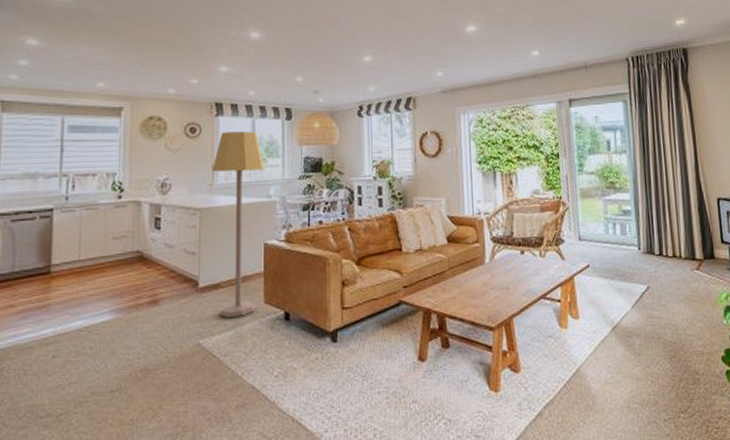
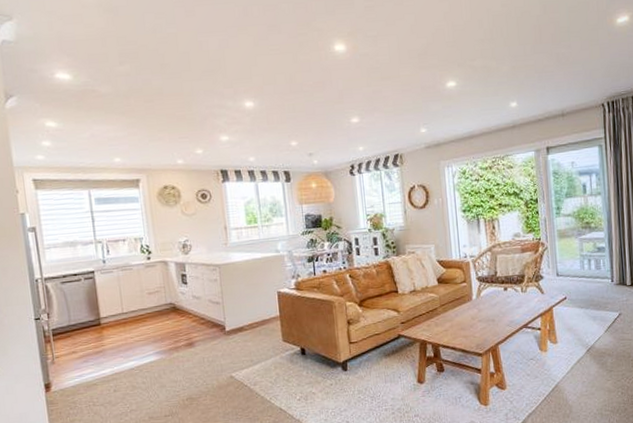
lamp: present [212,131,265,318] -> none [225,194,276,355]

